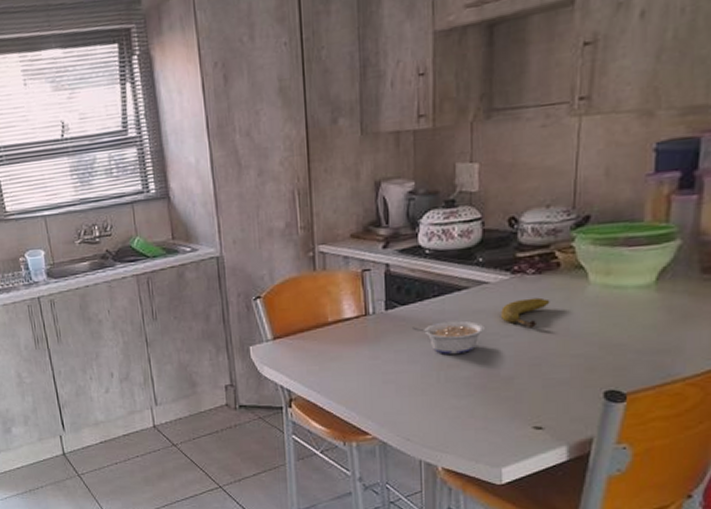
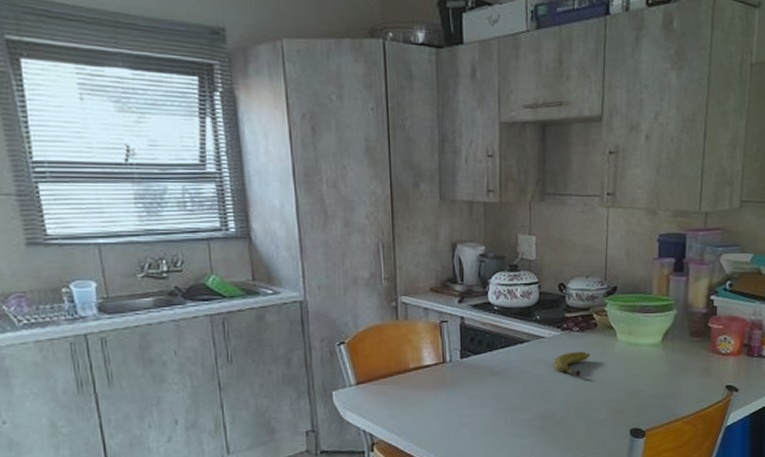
legume: present [413,320,485,354] -> none [484,369,542,399]

